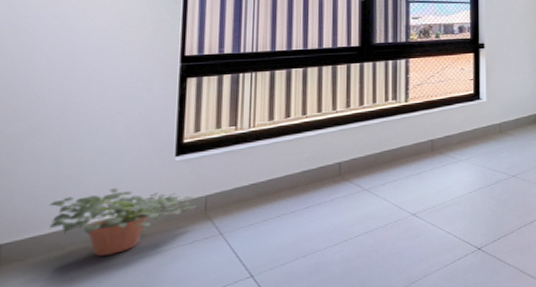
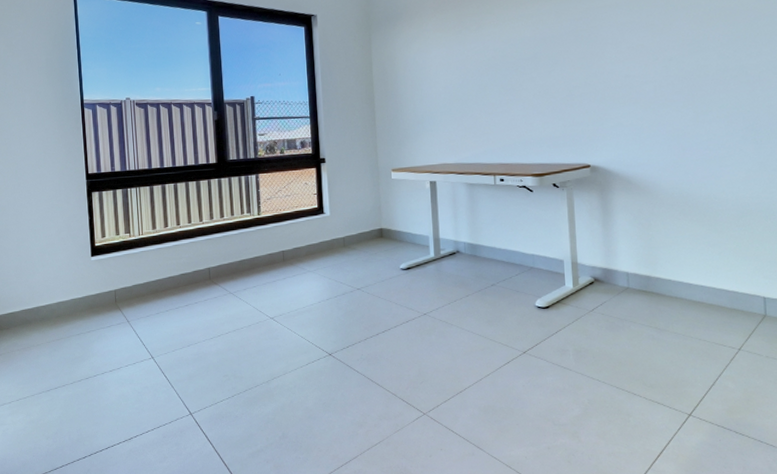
potted plant: present [50,188,199,256] -> none [18,280,111,331]

